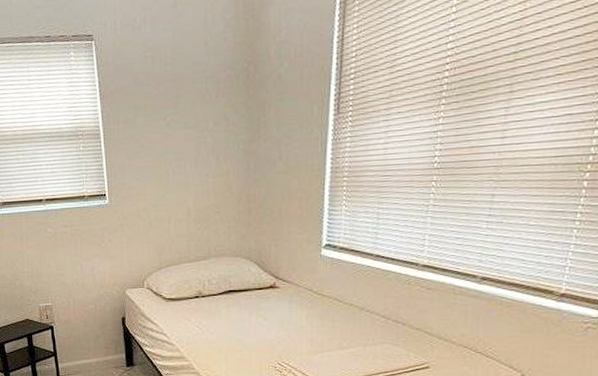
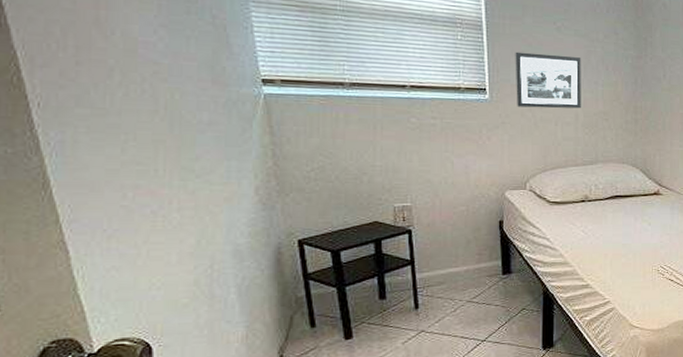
picture frame: none [129,151,193,209] -> present [515,51,581,109]

